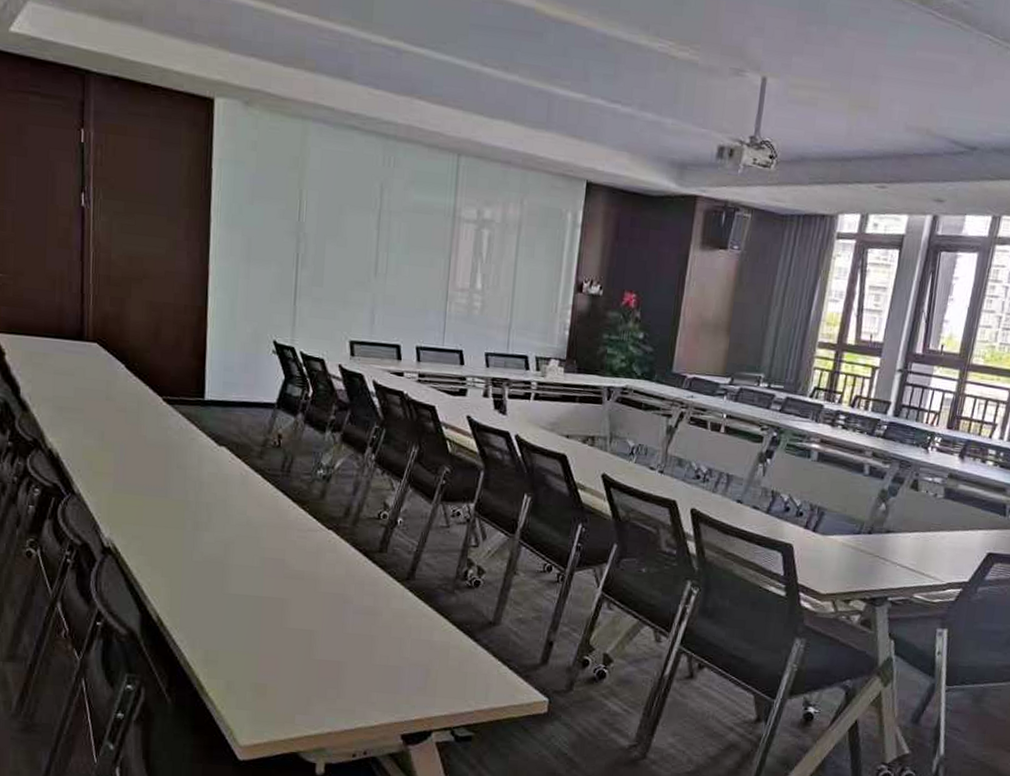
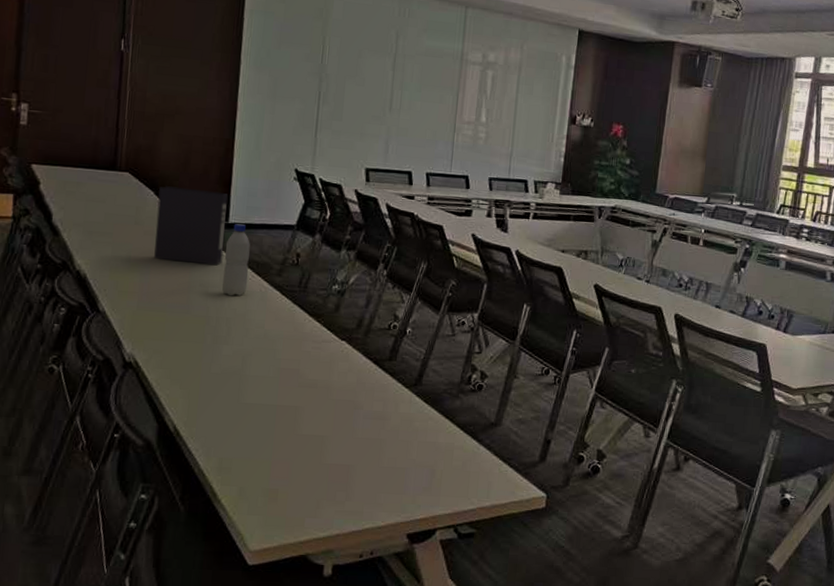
binder: none [128,358,204,446] -> present [154,186,229,266]
water bottle: none [200,401,229,480] -> present [221,224,250,296]

